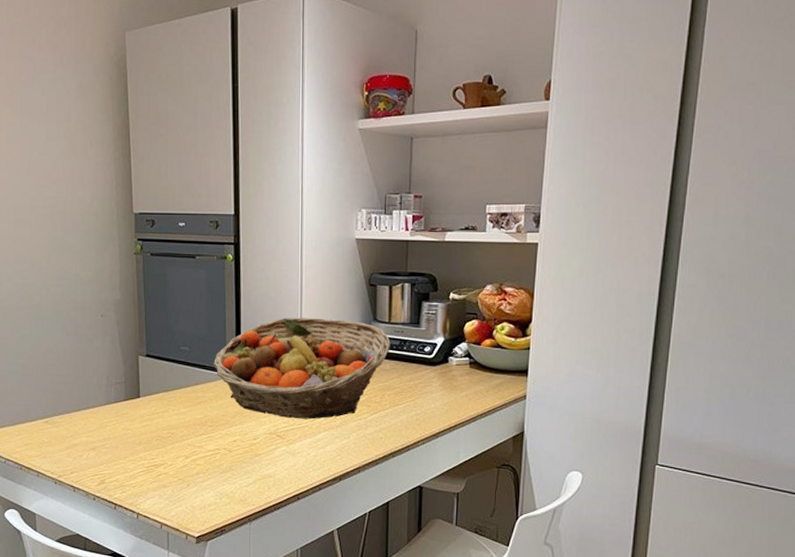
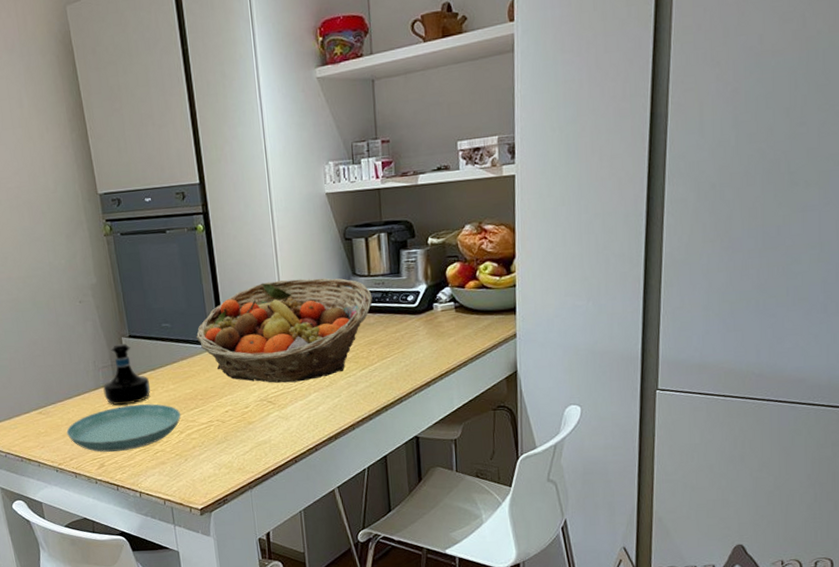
saucer: none [71,424,189,469] -> present [66,403,181,452]
tequila bottle: none [114,361,162,424] -> present [103,343,151,405]

